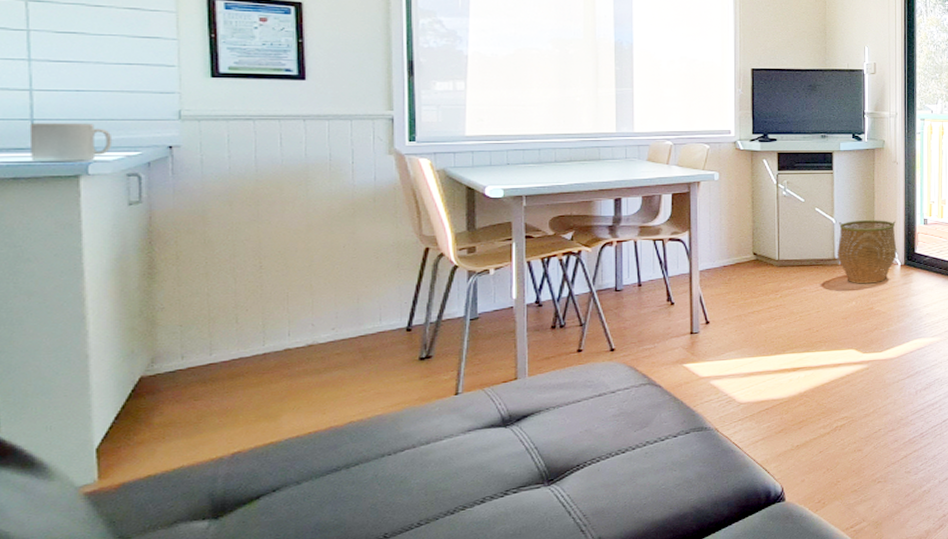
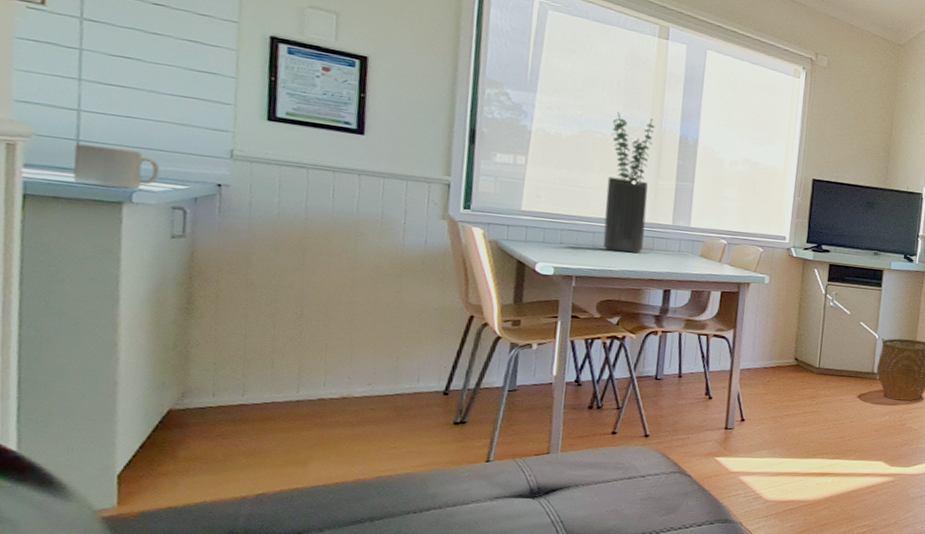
vase: none [546,25,589,166] -> present [603,111,655,254]

